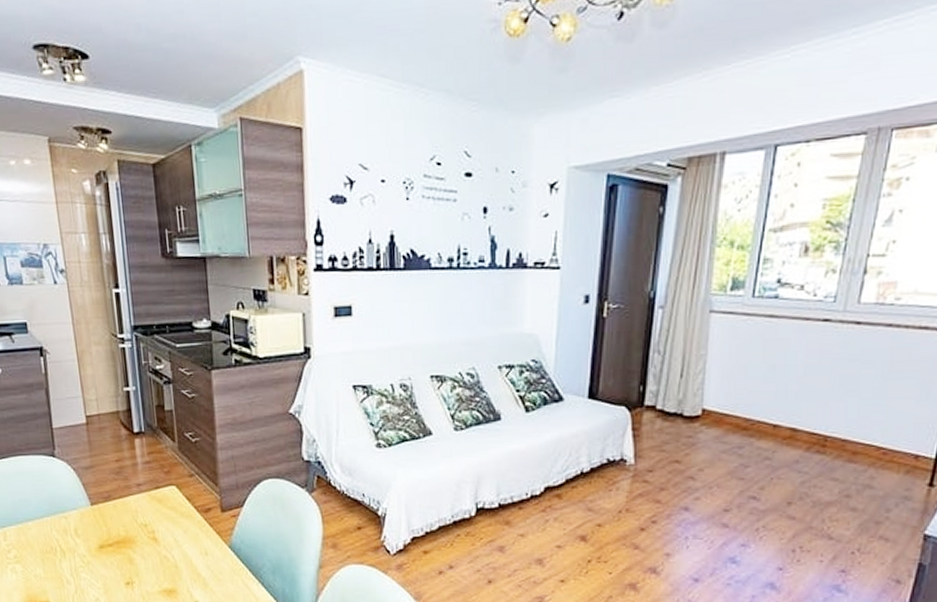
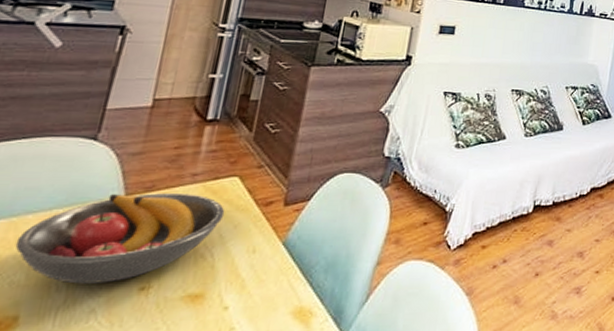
fruit bowl: none [27,502,173,578] -> present [15,193,225,284]

